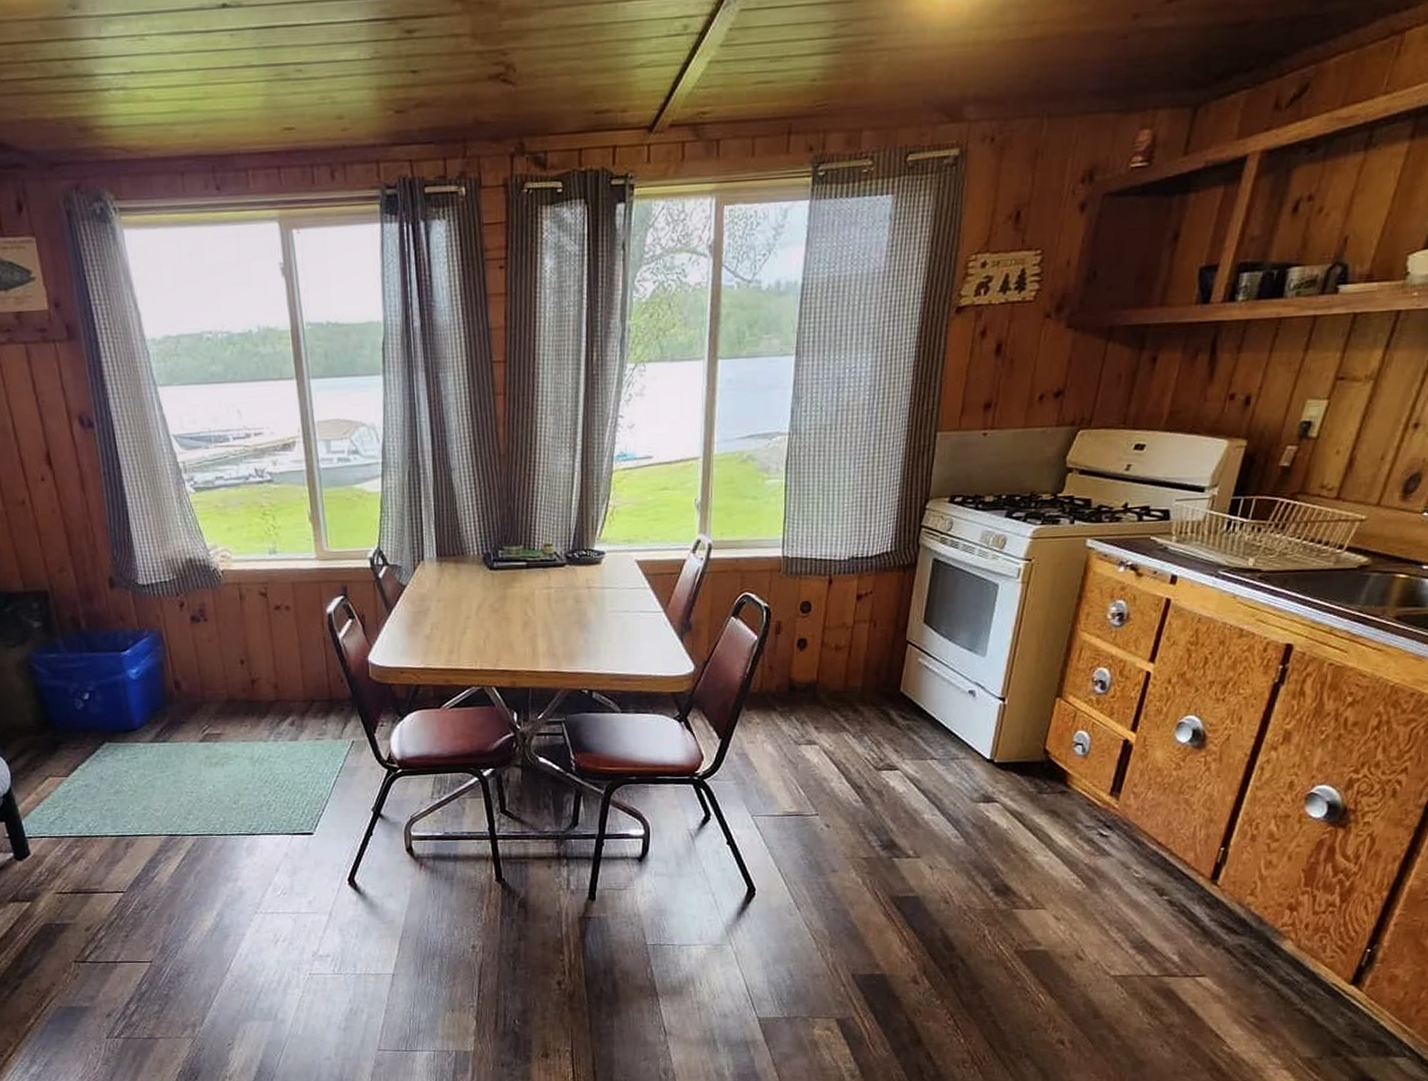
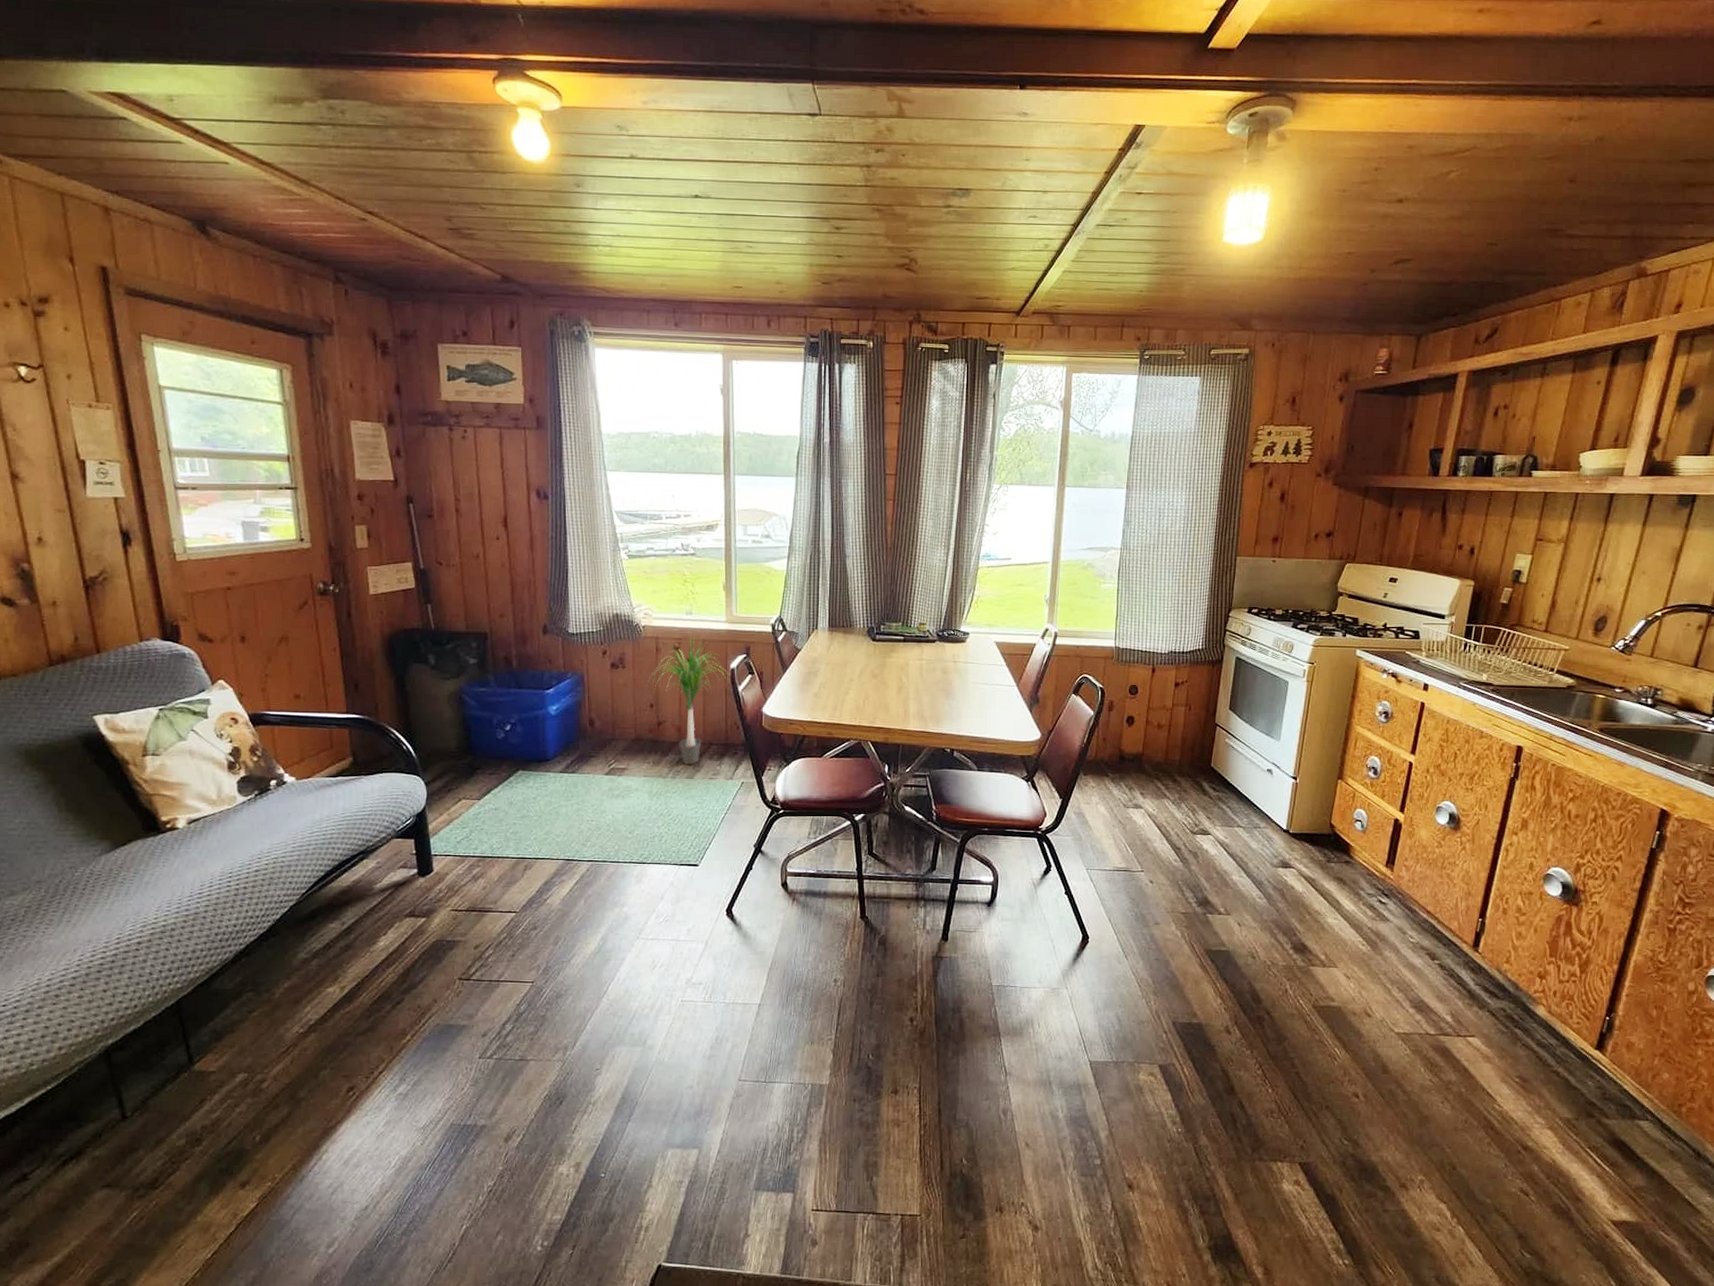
potted plant: none [232,575,326,725] -> present [645,633,728,764]

